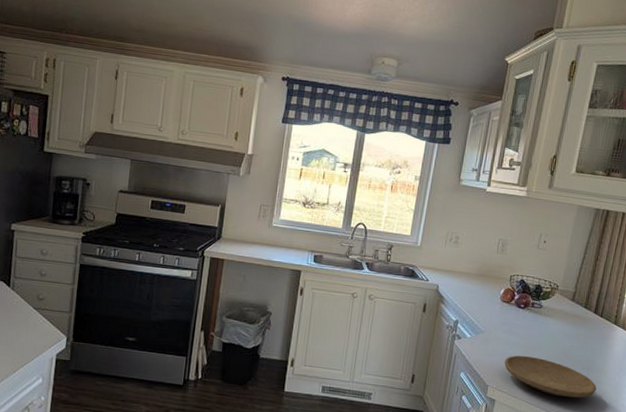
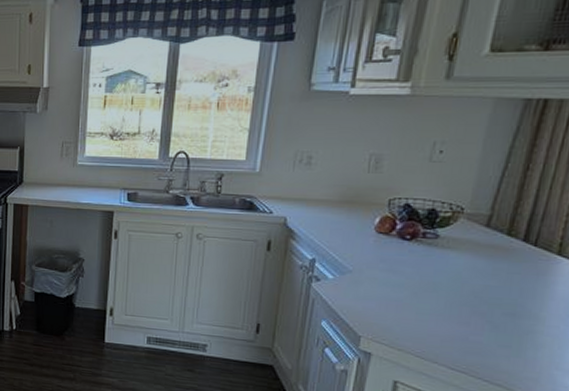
plate: present [504,355,597,398] -> none [383,299,528,352]

